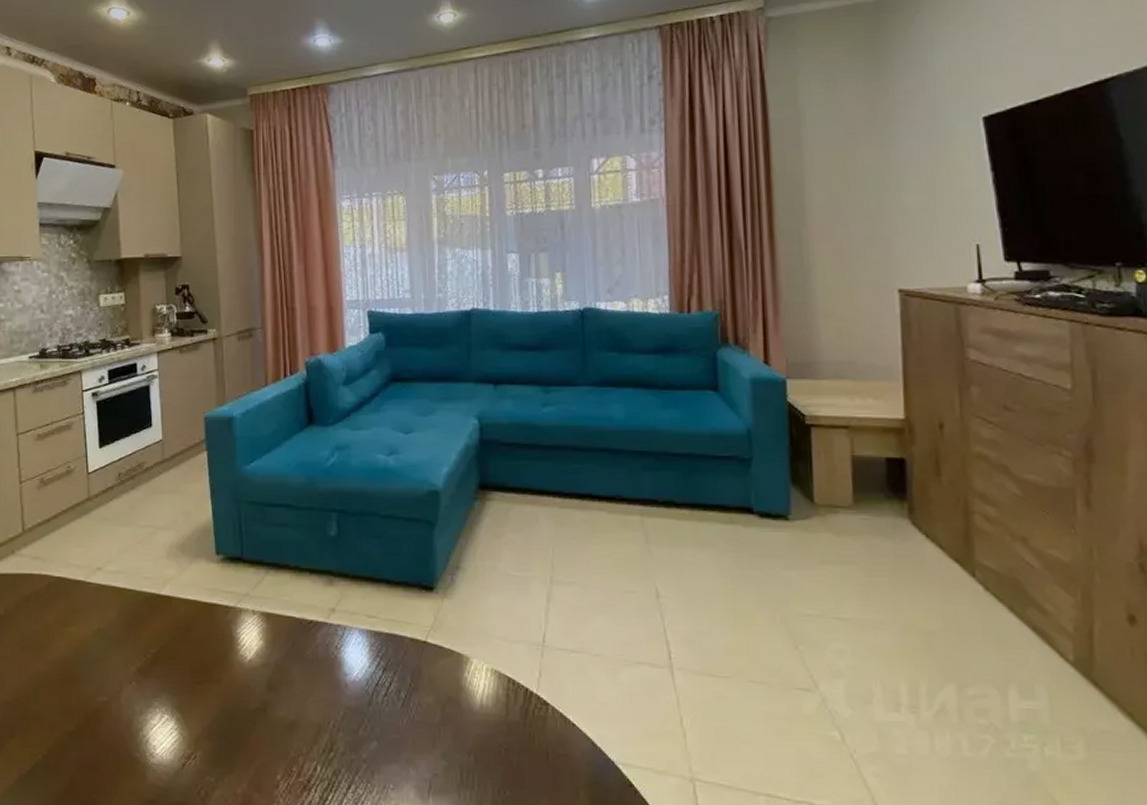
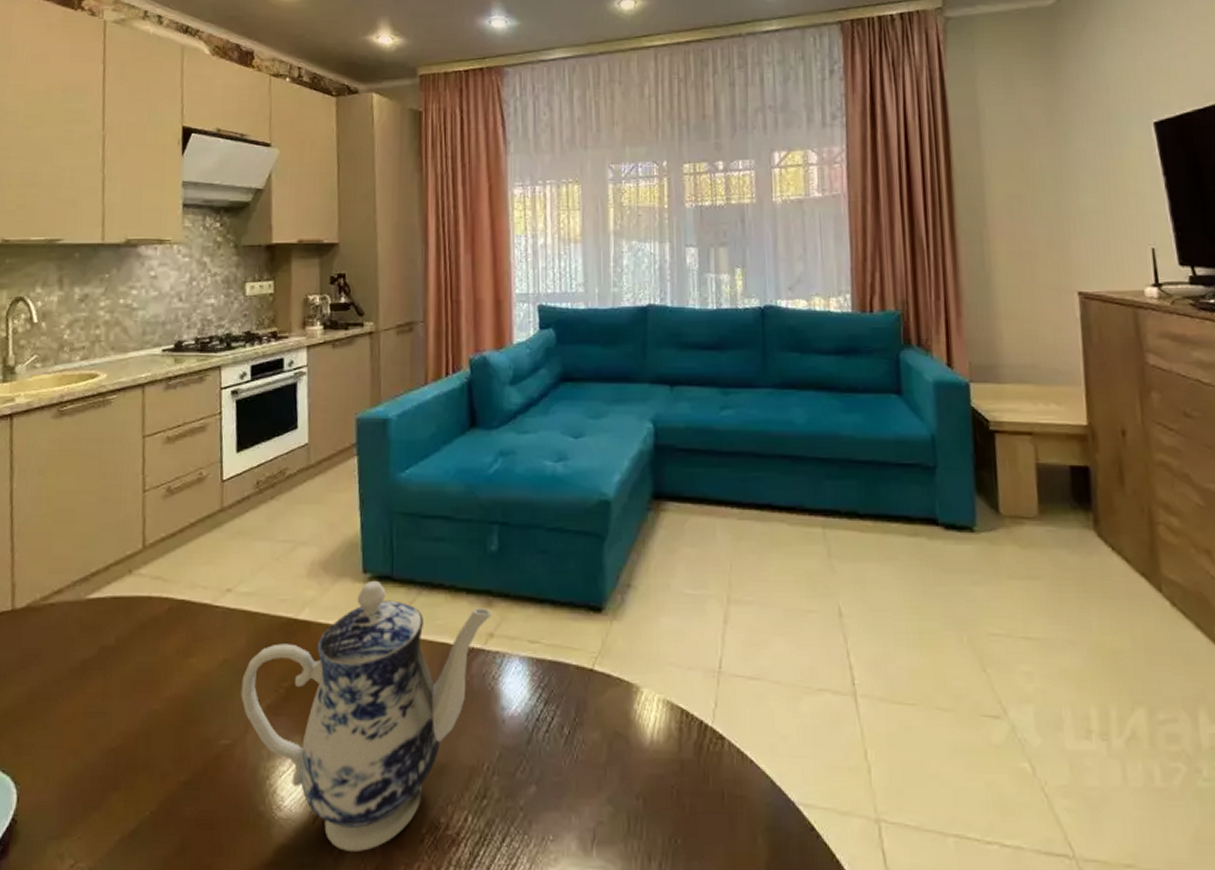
teapot: none [114,562,333,794] -> present [241,581,492,851]

